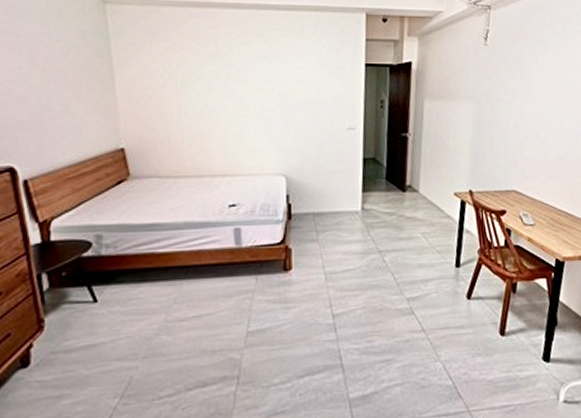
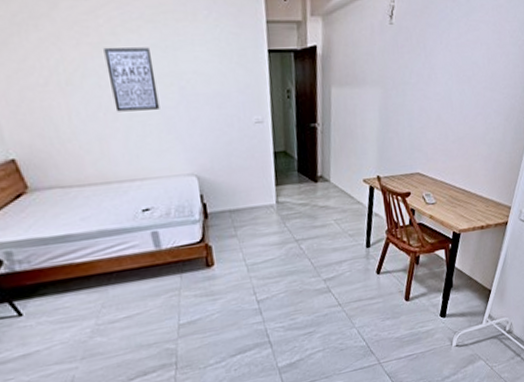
wall art: none [218,56,260,112] -> present [103,47,160,112]

